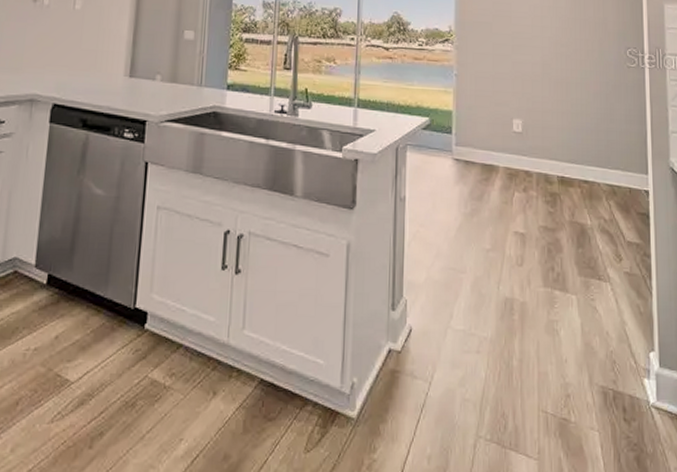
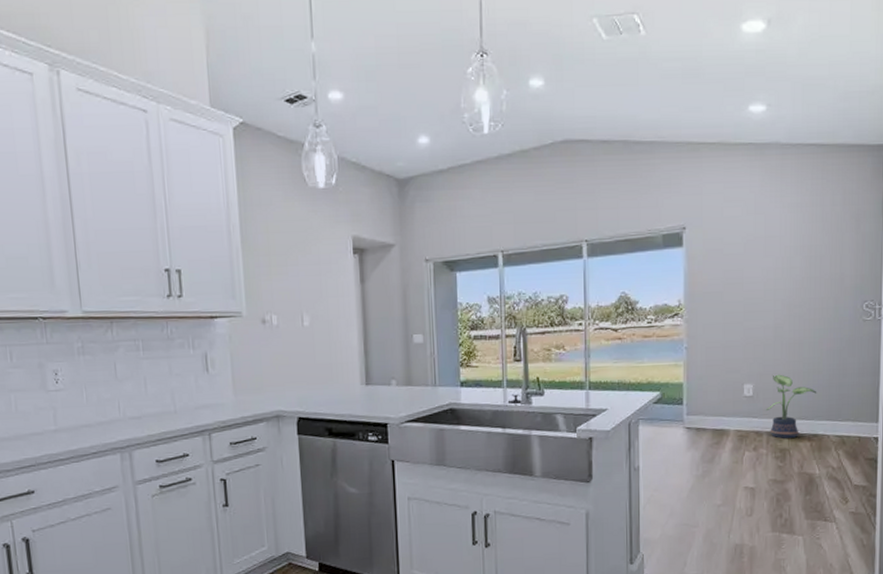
potted plant: none [534,112,586,182] -> present [765,374,817,439]

